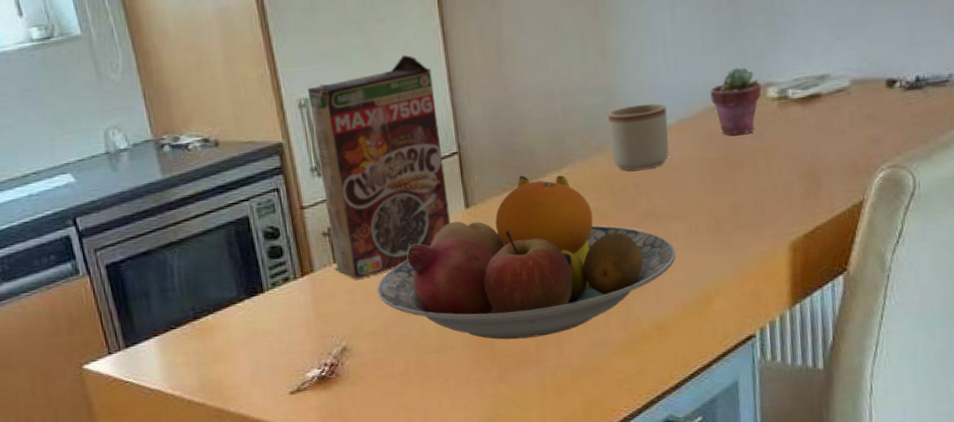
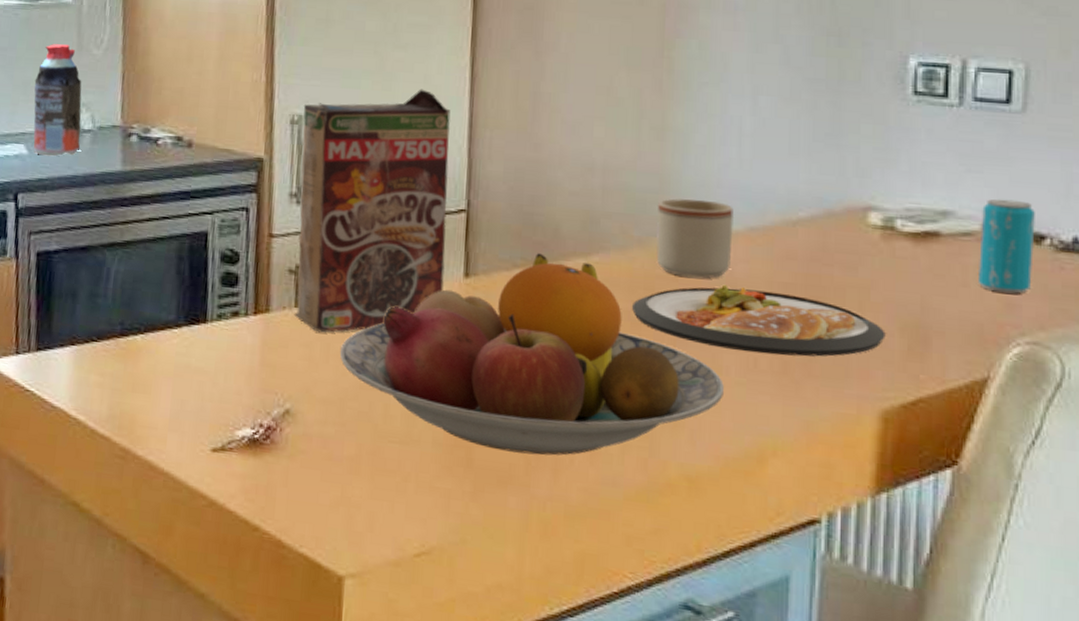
bottle: none [65,75,122,180] -> present [33,44,82,157]
dish: none [598,167,788,222] -> present [631,284,886,357]
potted succulent: present [710,67,762,135] -> none [793,180,861,262]
beverage can: none [849,55,889,132] -> present [977,199,1035,294]

